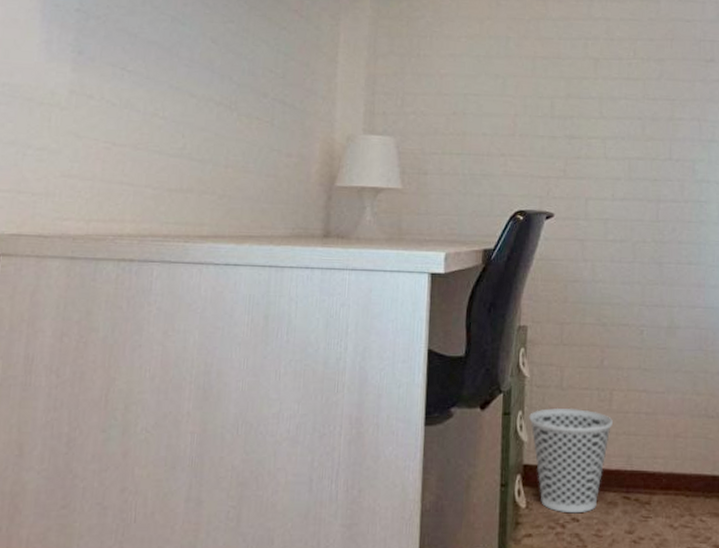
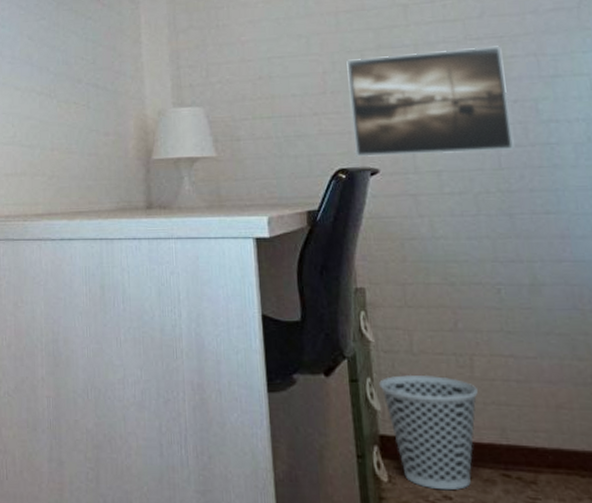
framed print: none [534,104,672,205] -> present [346,46,515,158]

